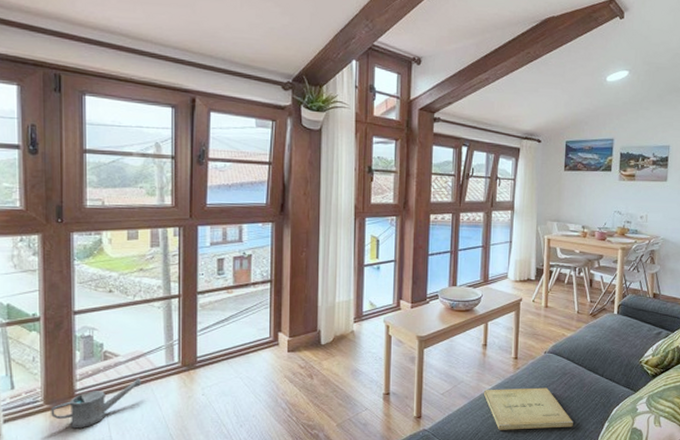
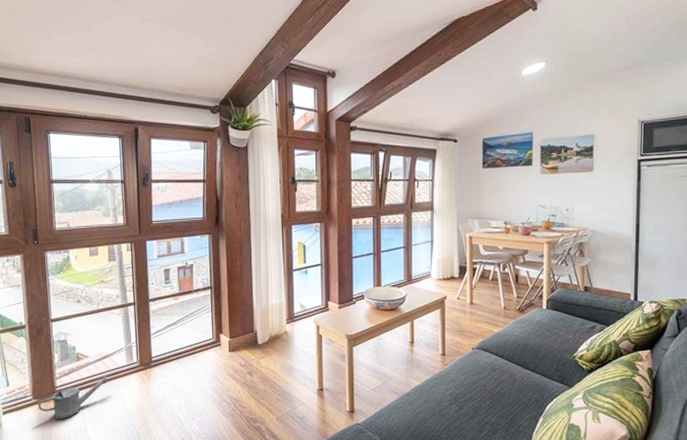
book: present [483,387,573,430] -> none [413,383,506,425]

